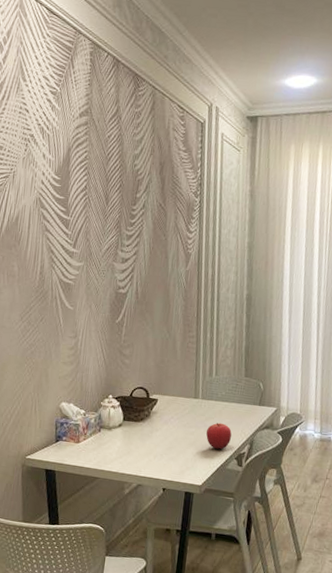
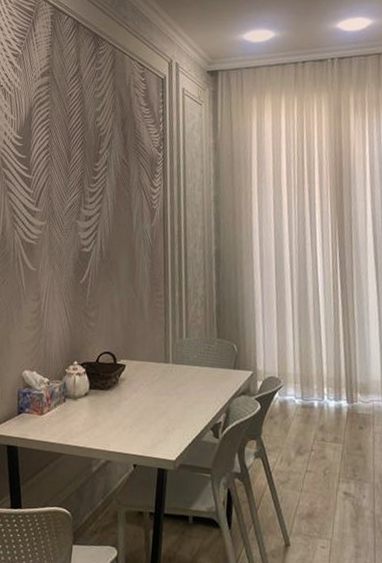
fruit: present [206,422,232,450] -> none [178,389,206,419]

